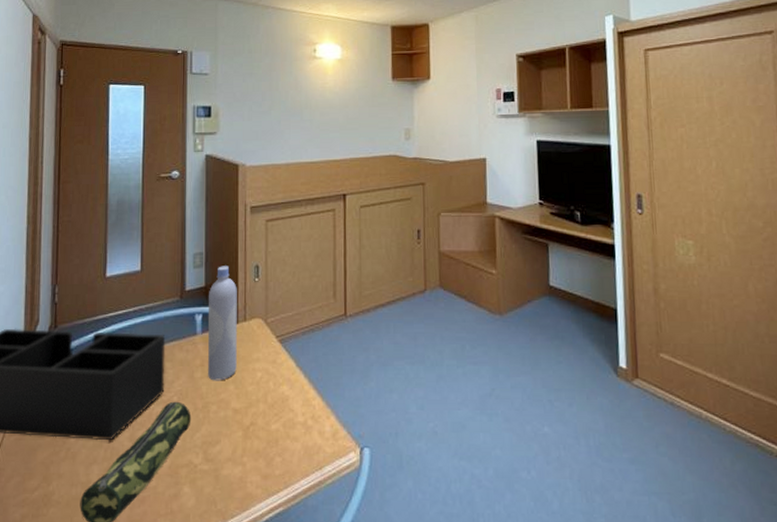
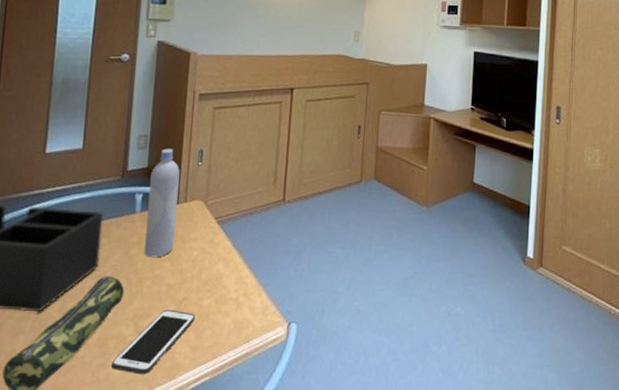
cell phone: none [184,435,264,506] -> present [111,309,196,375]

